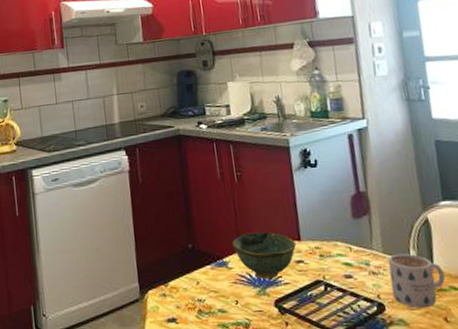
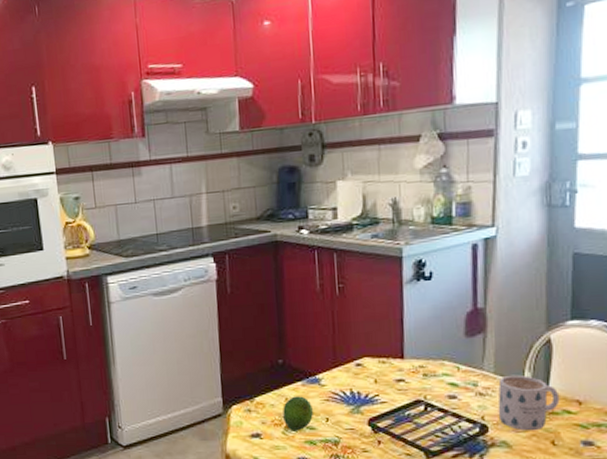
fruit: none [195,279,224,315] -> present [283,396,313,432]
bowl: present [232,232,296,279] -> none [327,348,398,397]

